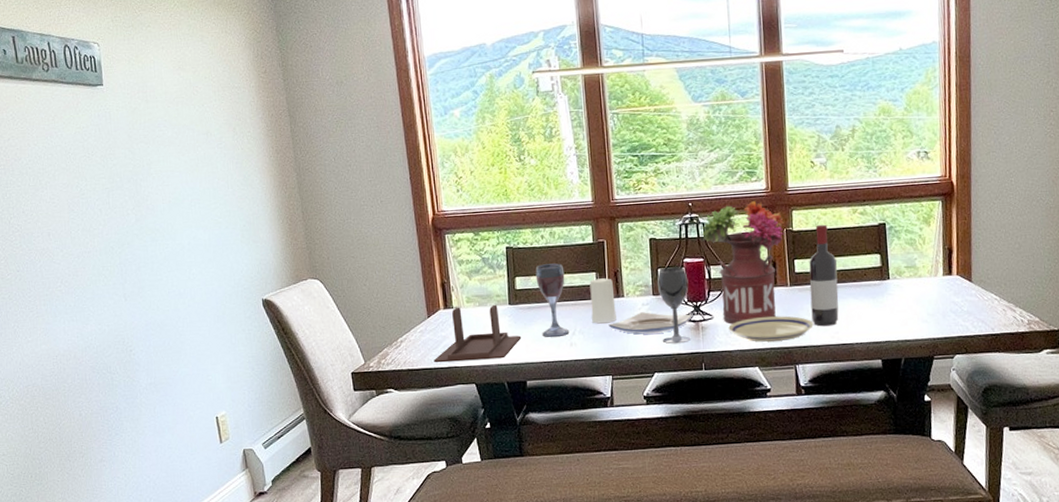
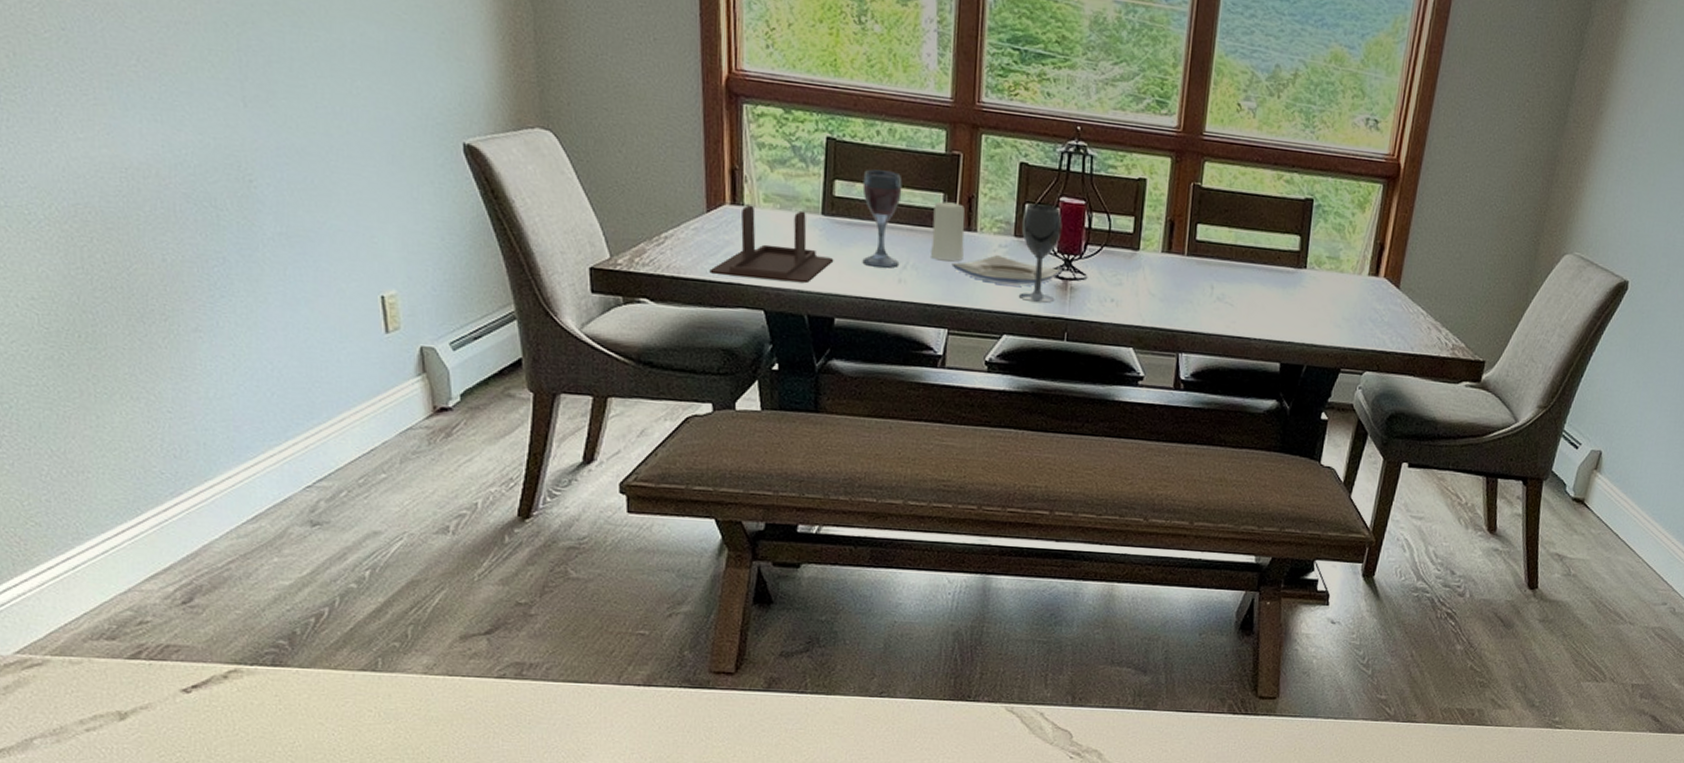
flower arrangement: present [701,201,785,324] -> none [1087,139,1193,291]
plate: present [728,316,814,342] -> none [1103,286,1208,322]
wine bottle: present [809,224,839,327] -> none [1206,185,1249,313]

